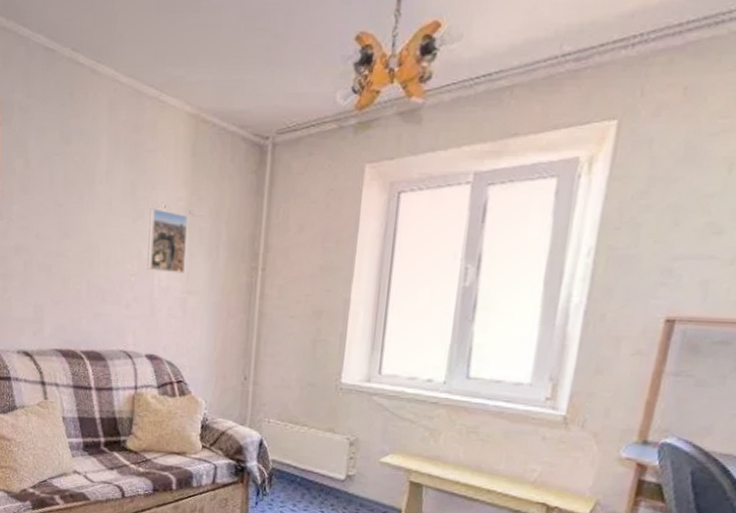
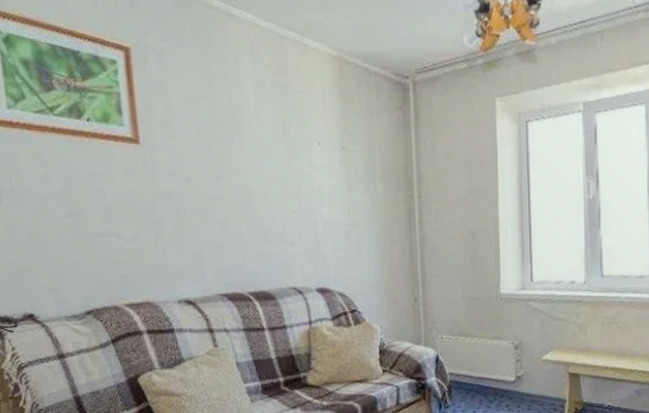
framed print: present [147,208,189,273] -> none [304,146,345,207]

